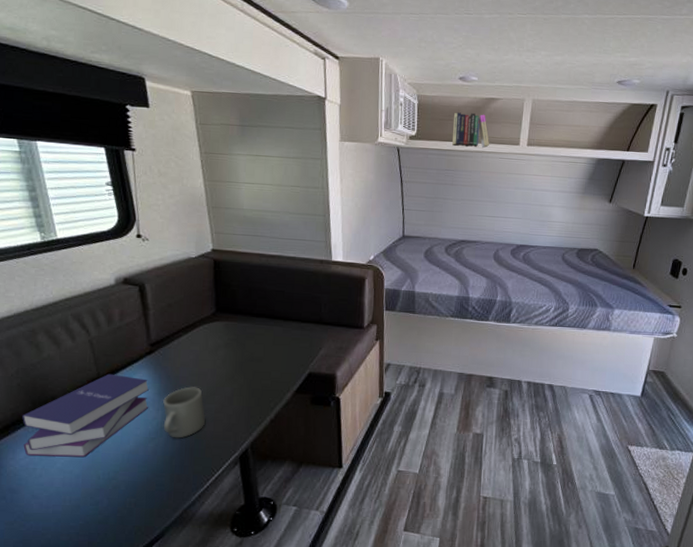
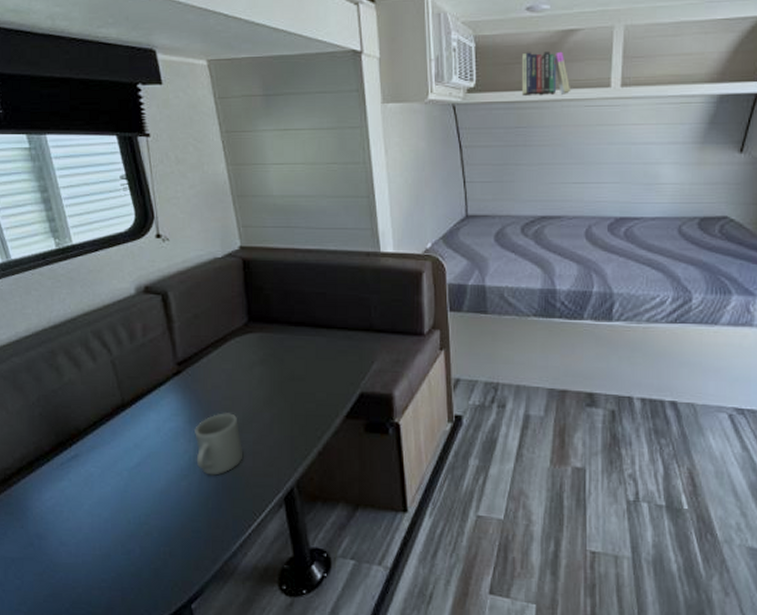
book: present [22,373,149,458] -> none [46,399,178,498]

